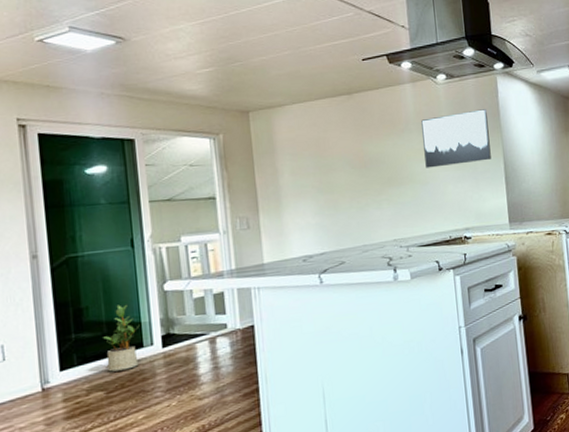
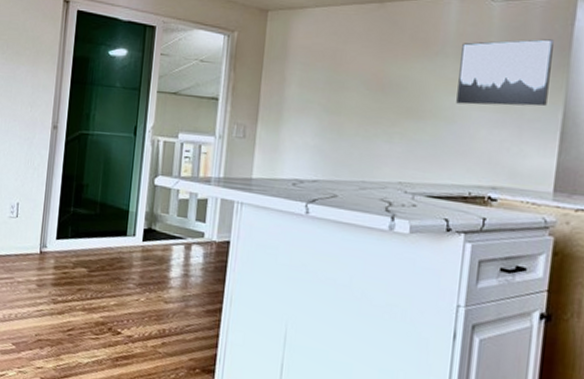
potted plant: present [103,304,140,372] -> none [93,189,127,254]

